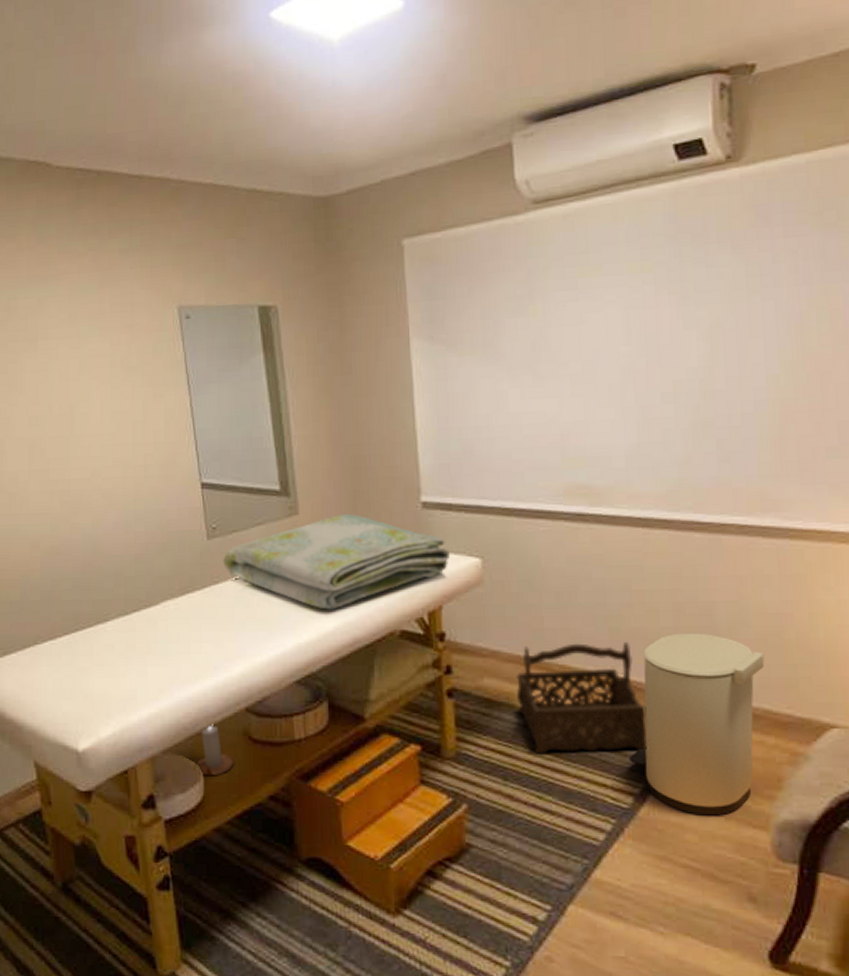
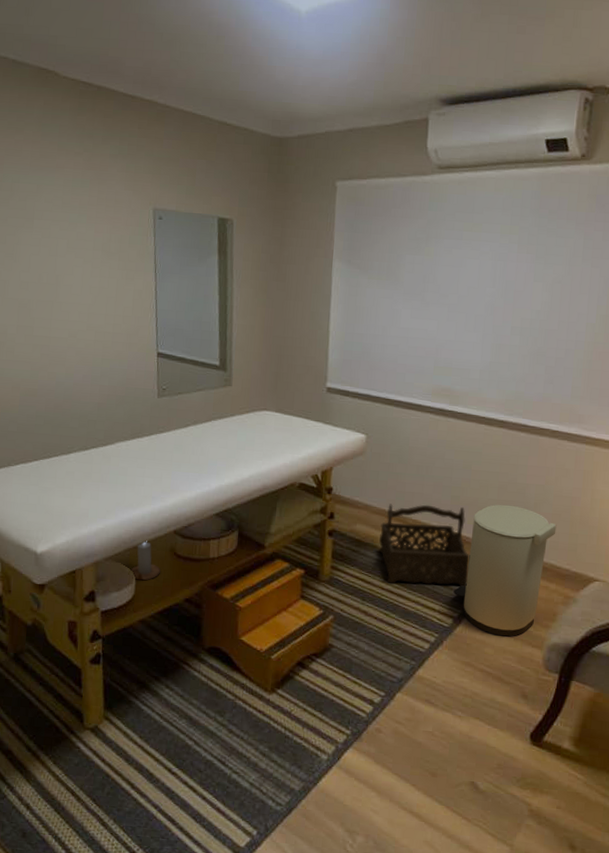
towel: present [223,513,450,610] -> none [168,389,343,462]

